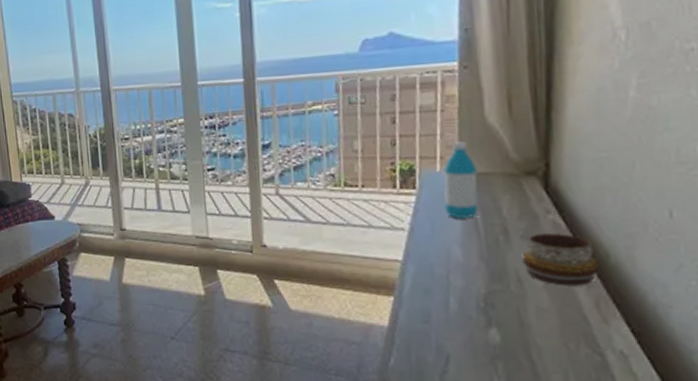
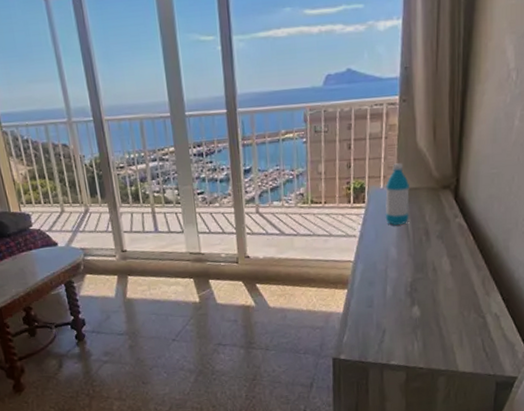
decorative bowl: present [522,233,599,286] -> none [437,232,486,271]

